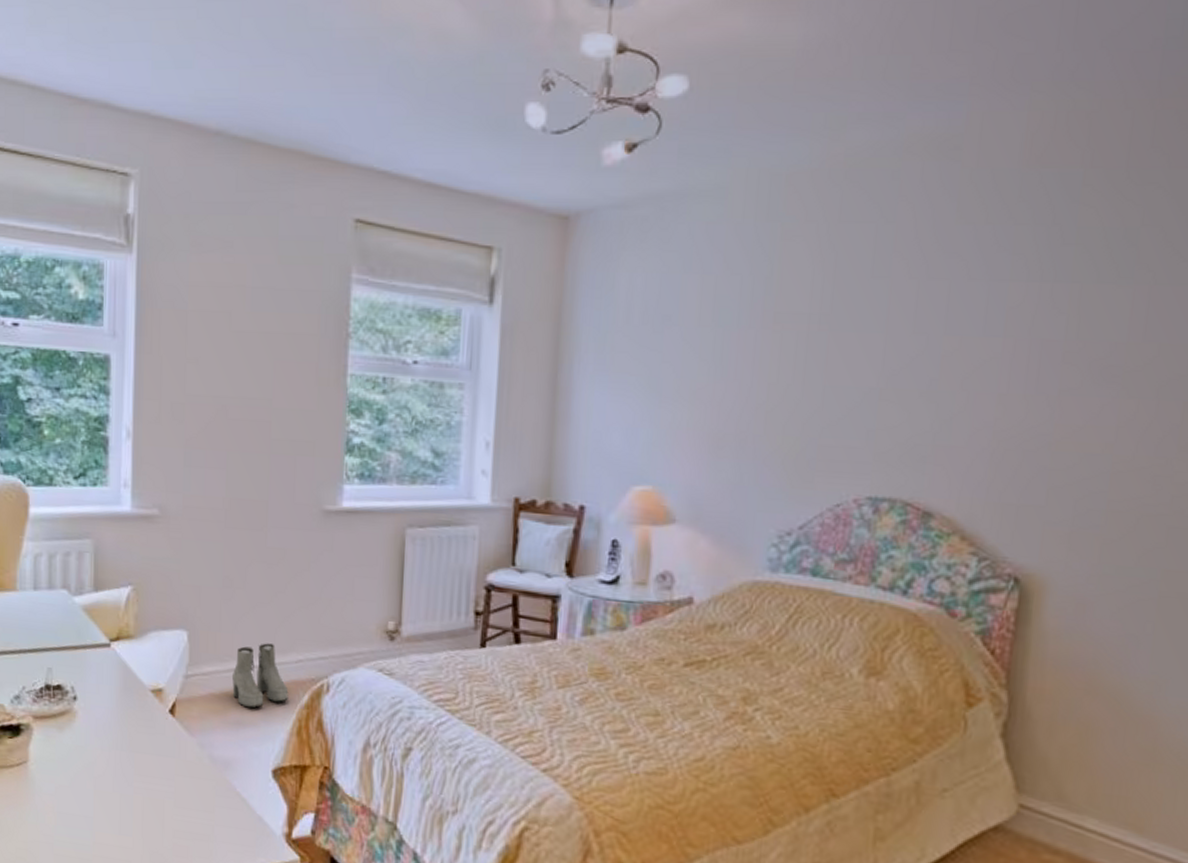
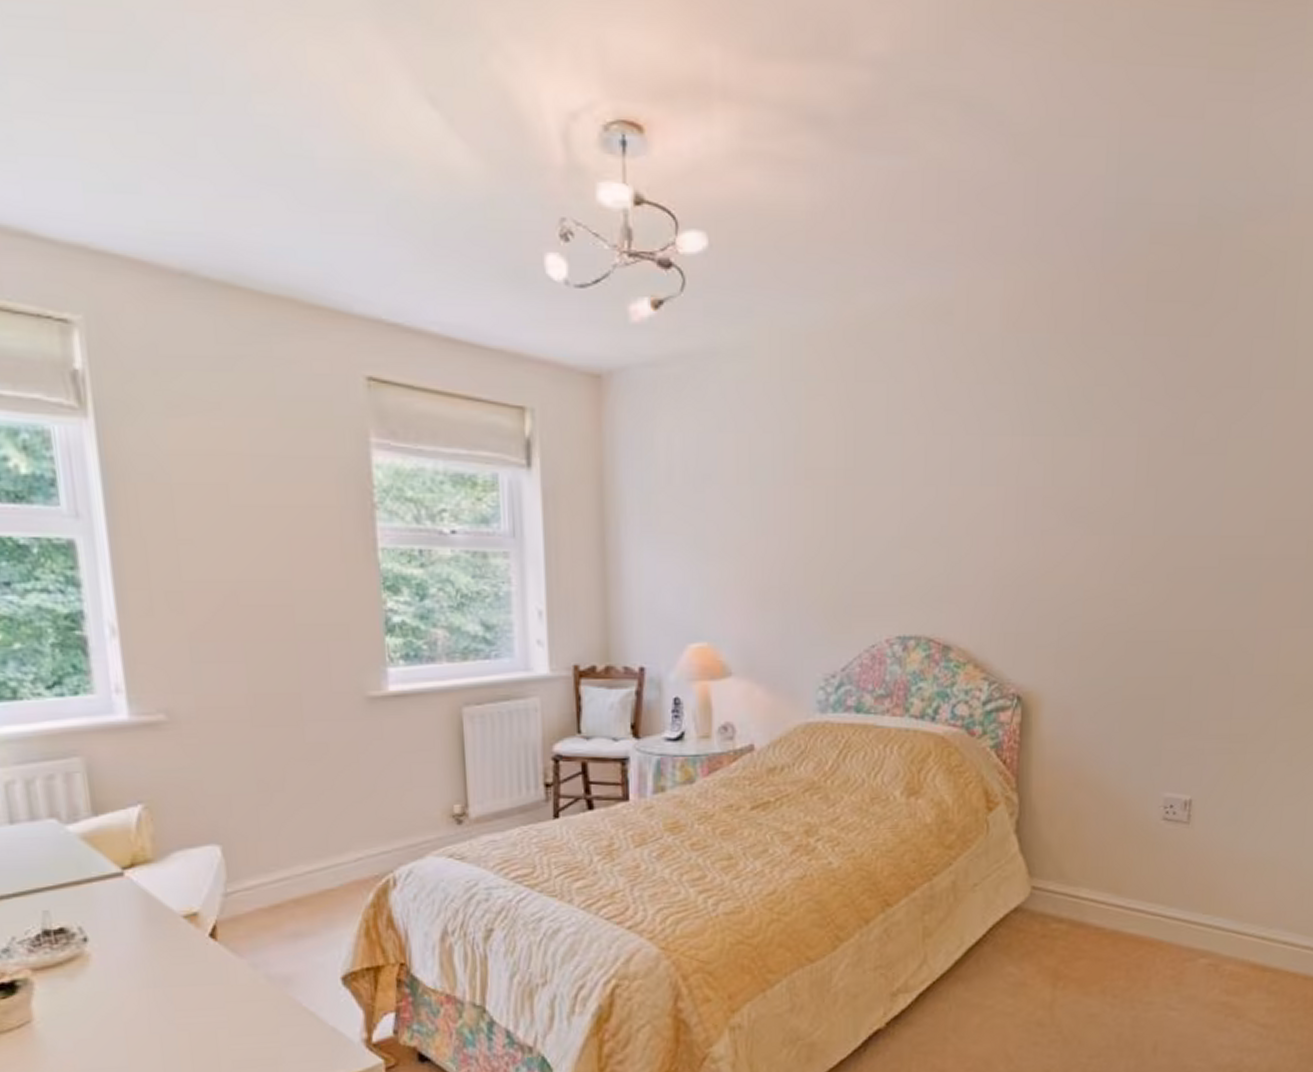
boots: present [232,643,289,708] -> none [282,845,351,917]

